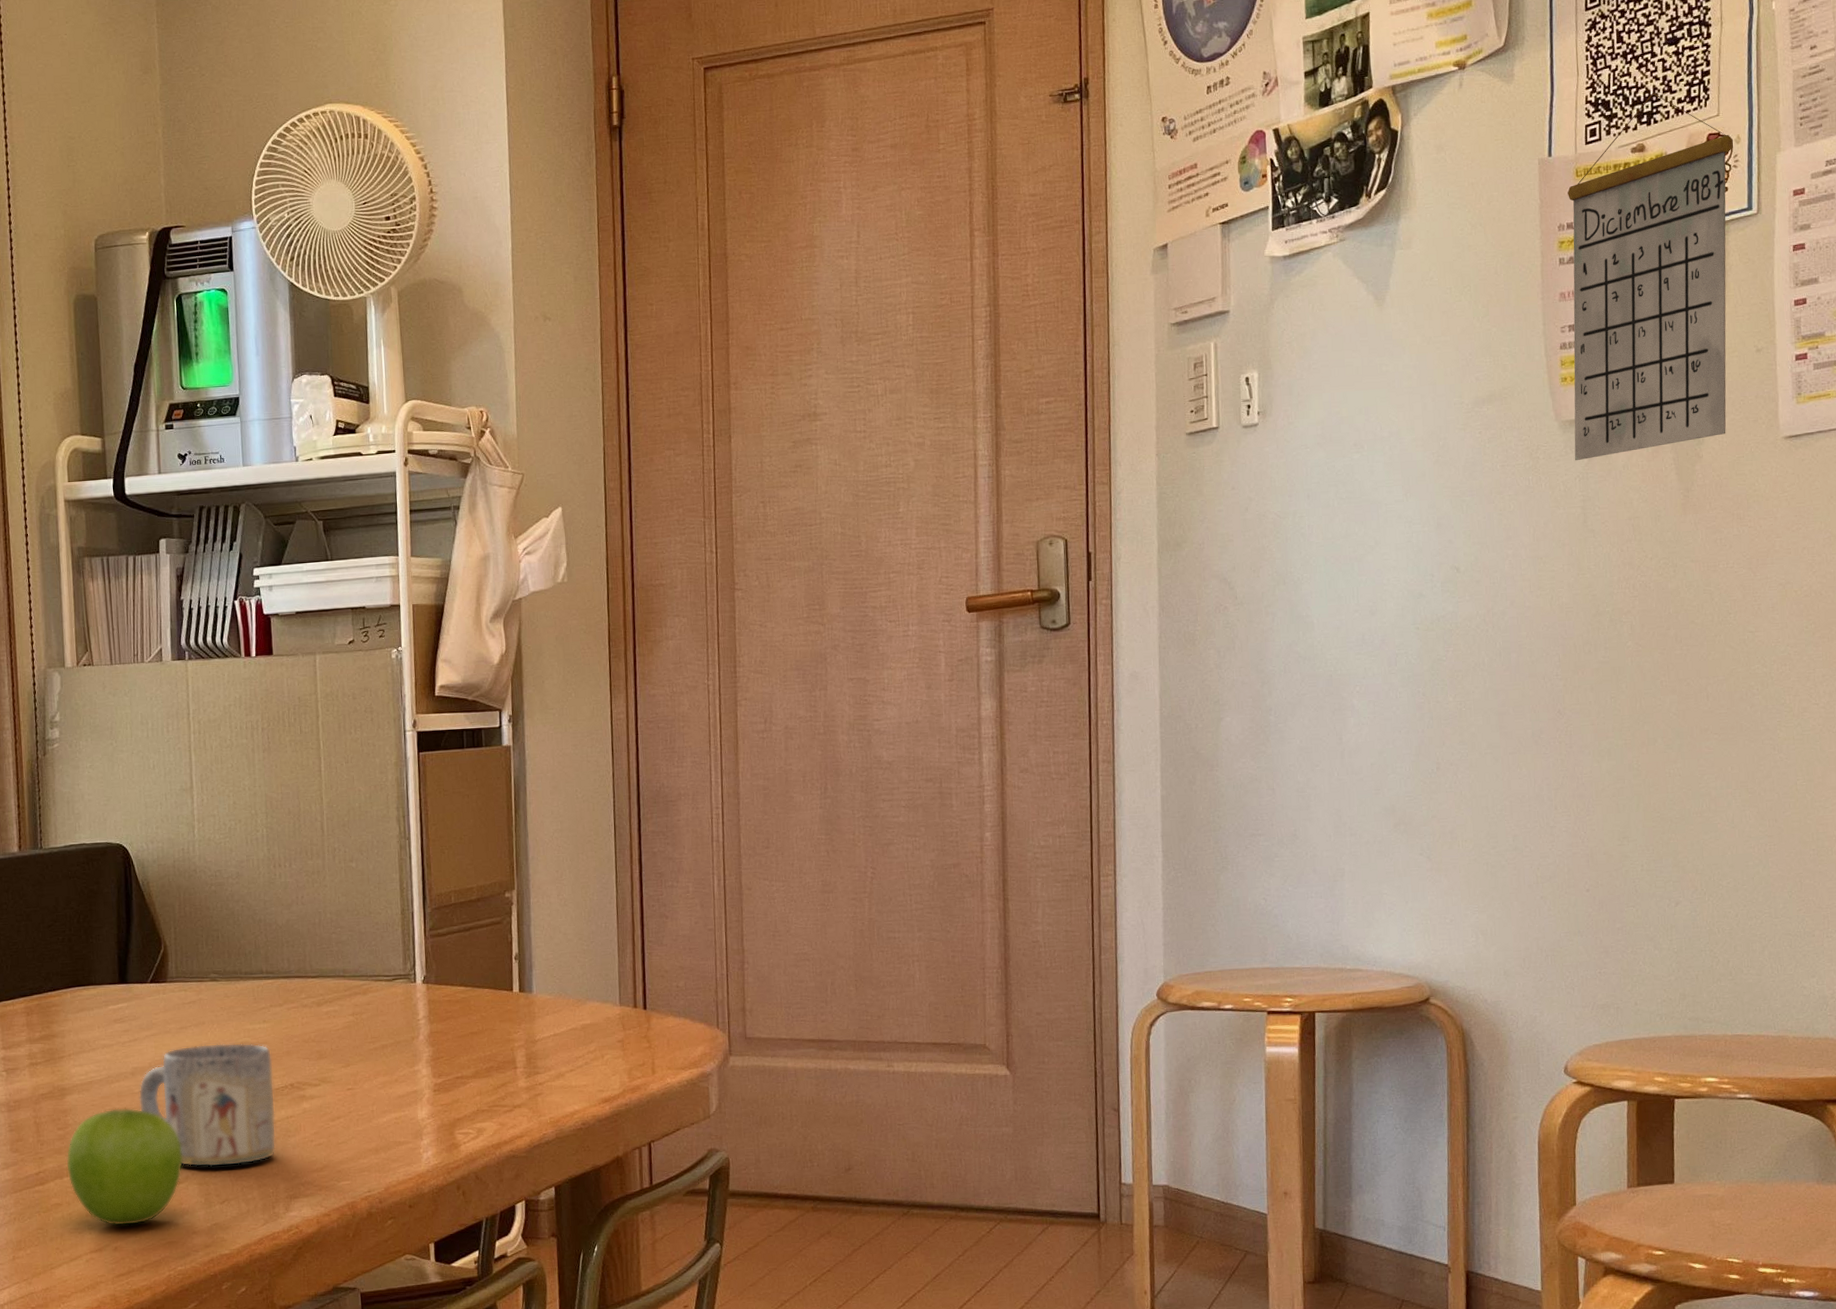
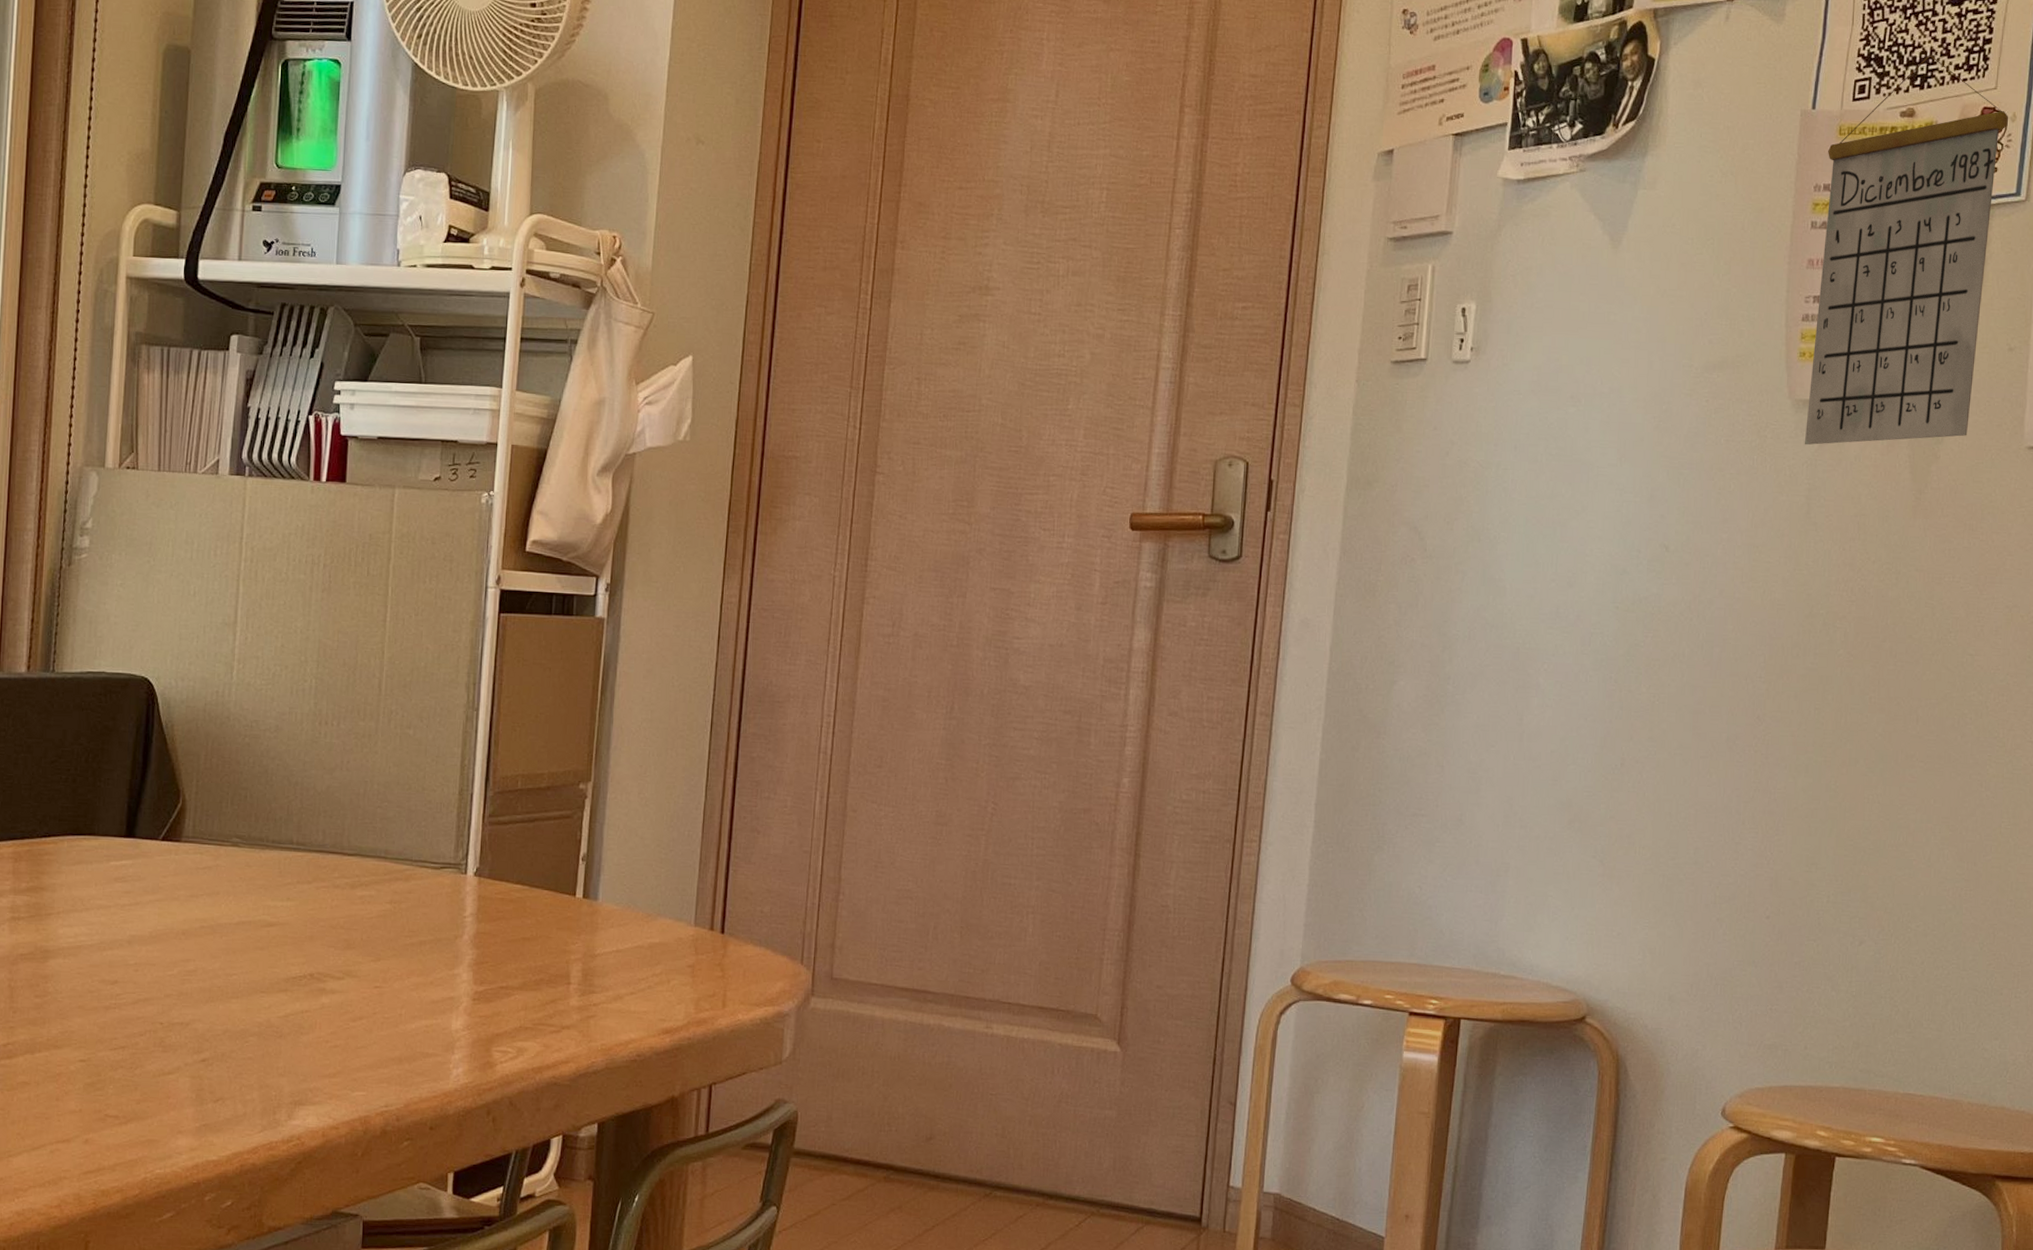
fruit: present [66,1107,183,1226] -> none [40,980,176,1117]
mug: present [138,1043,276,1167] -> none [132,917,293,1061]

